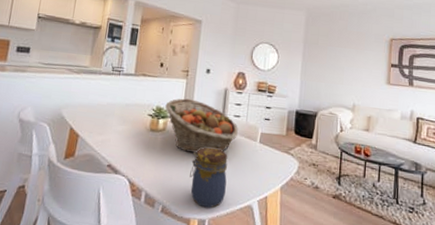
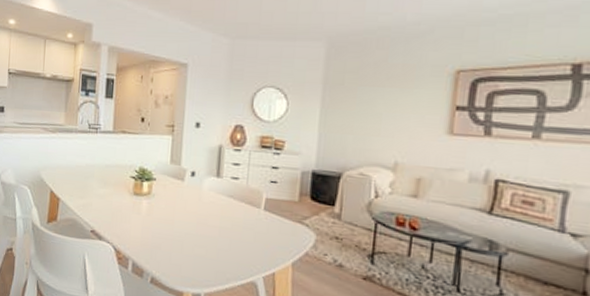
fruit basket: present [165,98,238,153] -> none [149,157,237,220]
jar: present [190,147,228,208] -> none [181,214,225,282]

